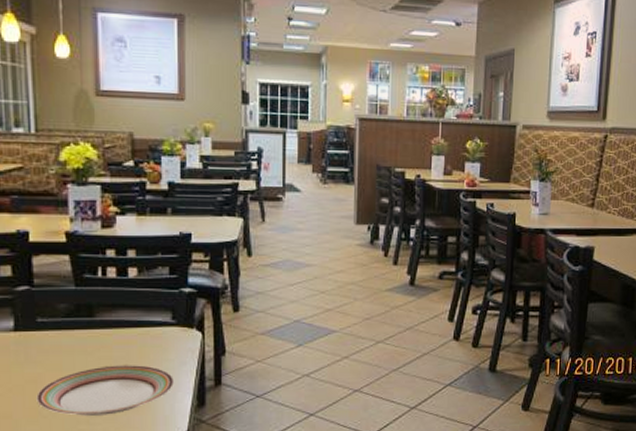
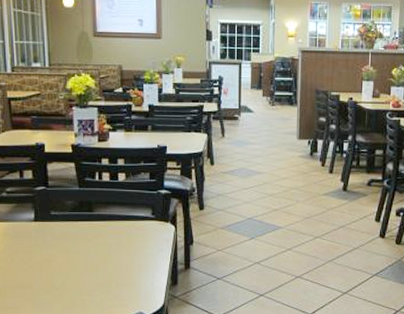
plate: present [36,365,174,416] -> none [51,250,153,289]

